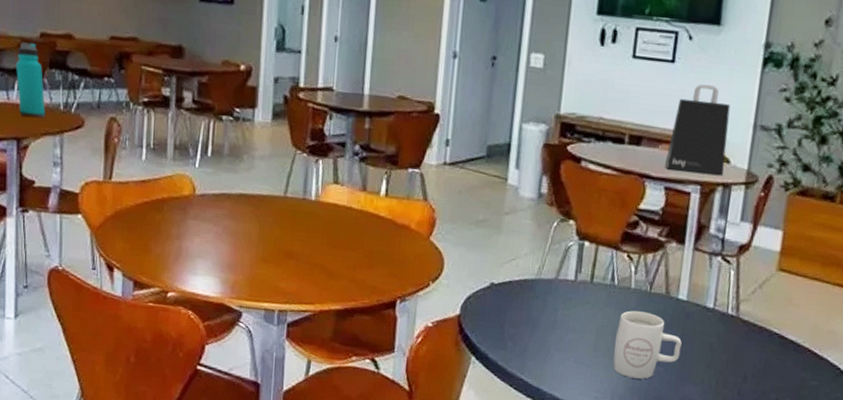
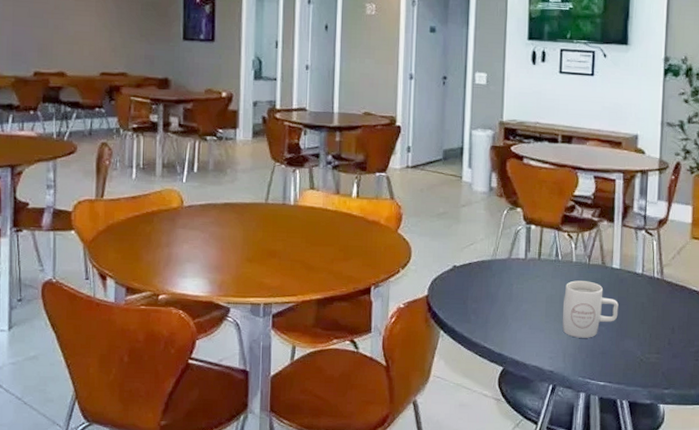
water bottle: present [16,42,46,119] -> none [10,81,39,147]
shopping bag: present [664,84,731,175] -> none [592,92,642,164]

